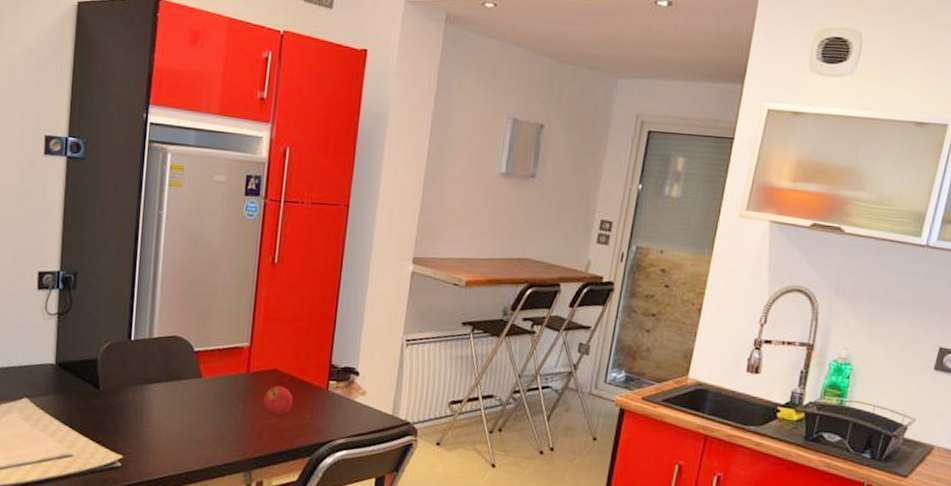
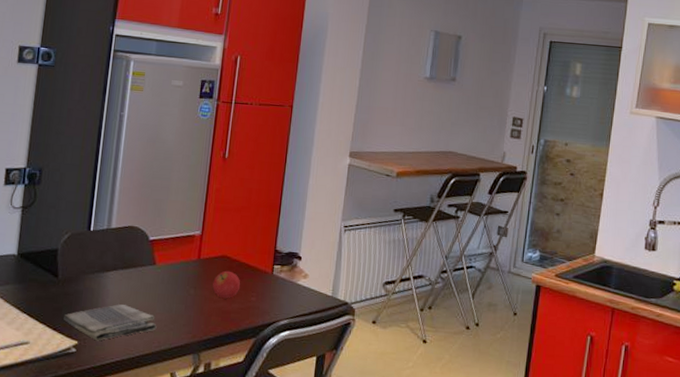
dish towel: none [107,418,205,456] -> present [63,304,157,341]

